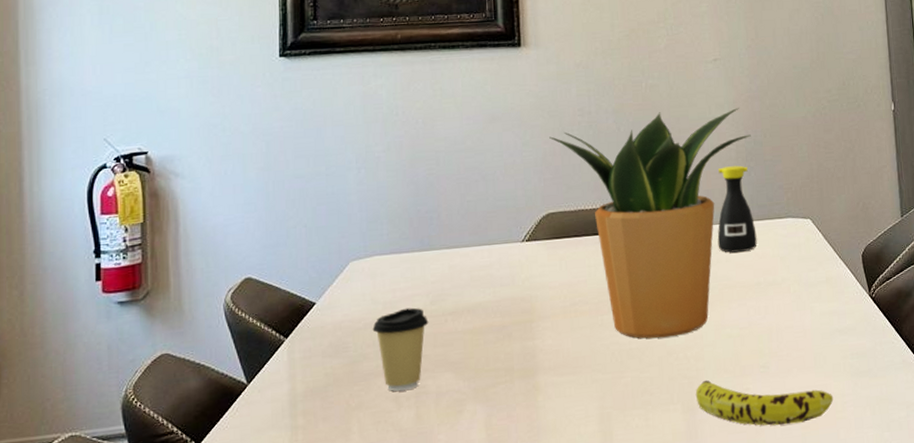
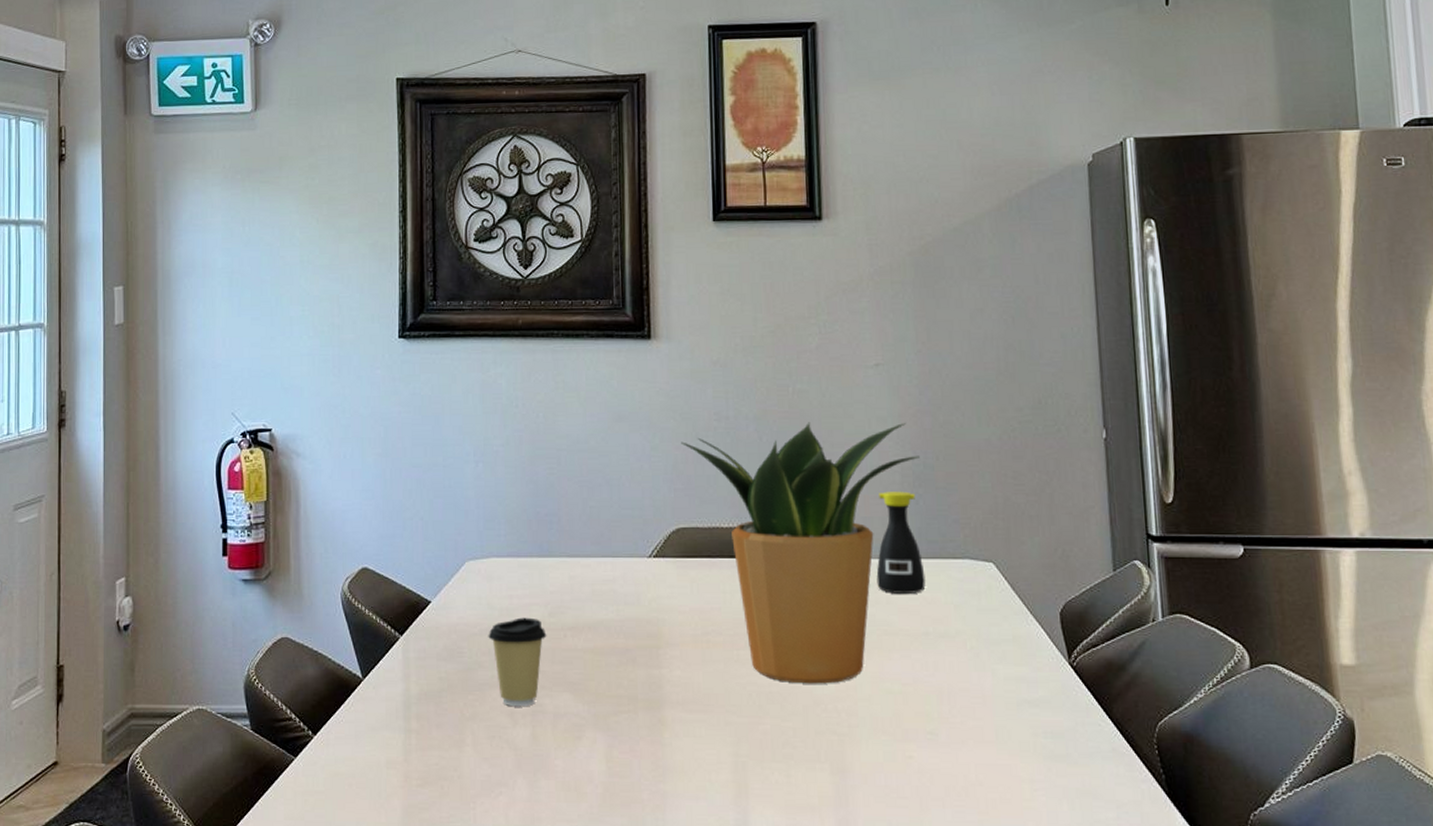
fruit: present [695,379,834,426] -> none [846,739,1020,806]

